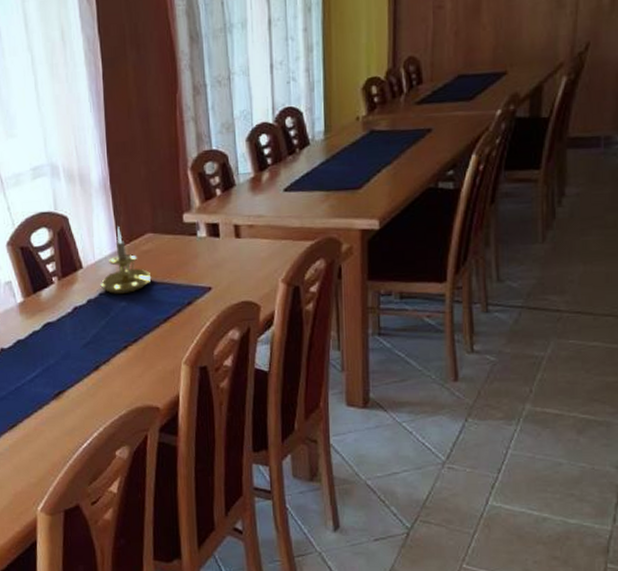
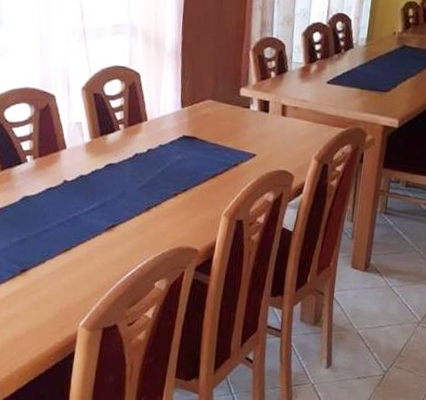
candle holder: present [100,227,152,294] -> none [161,90,207,149]

